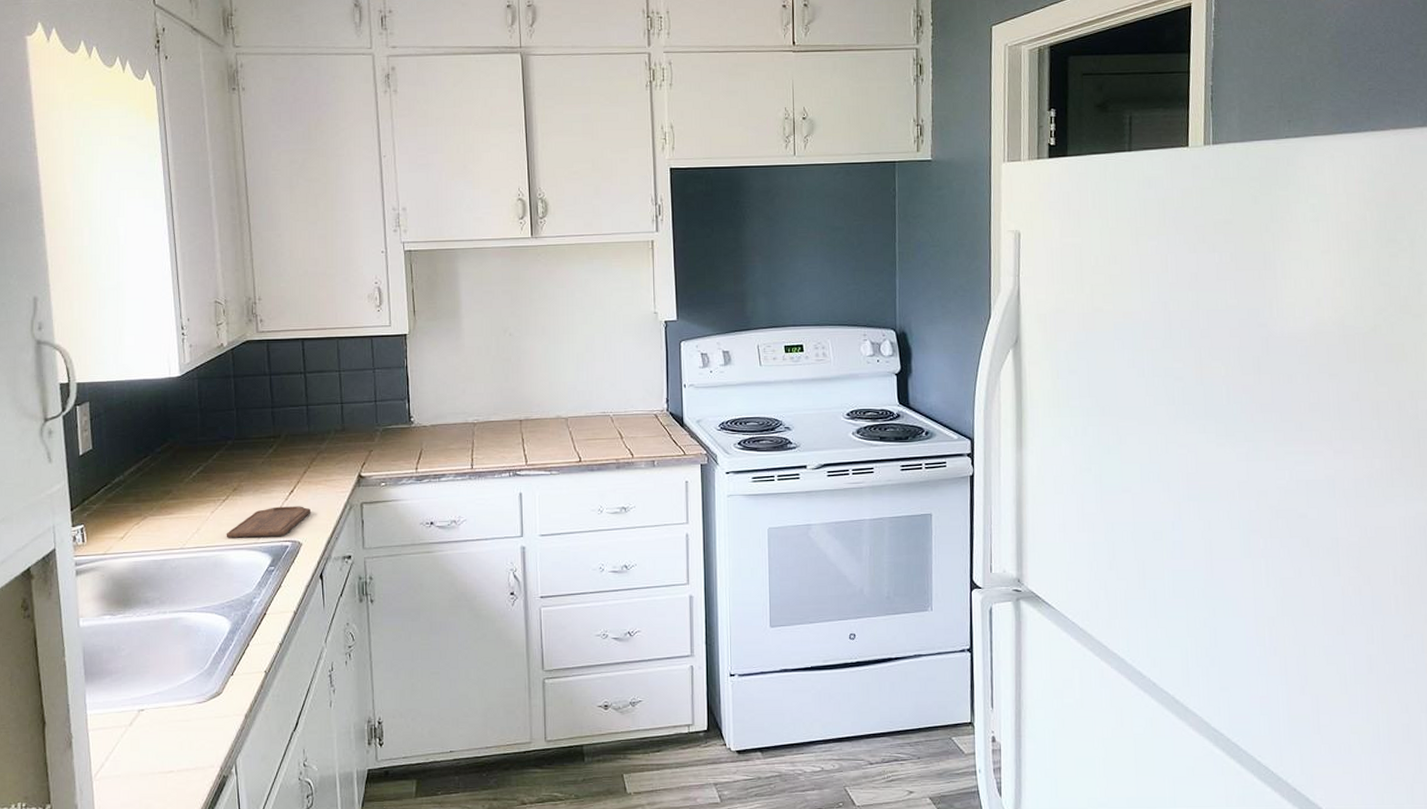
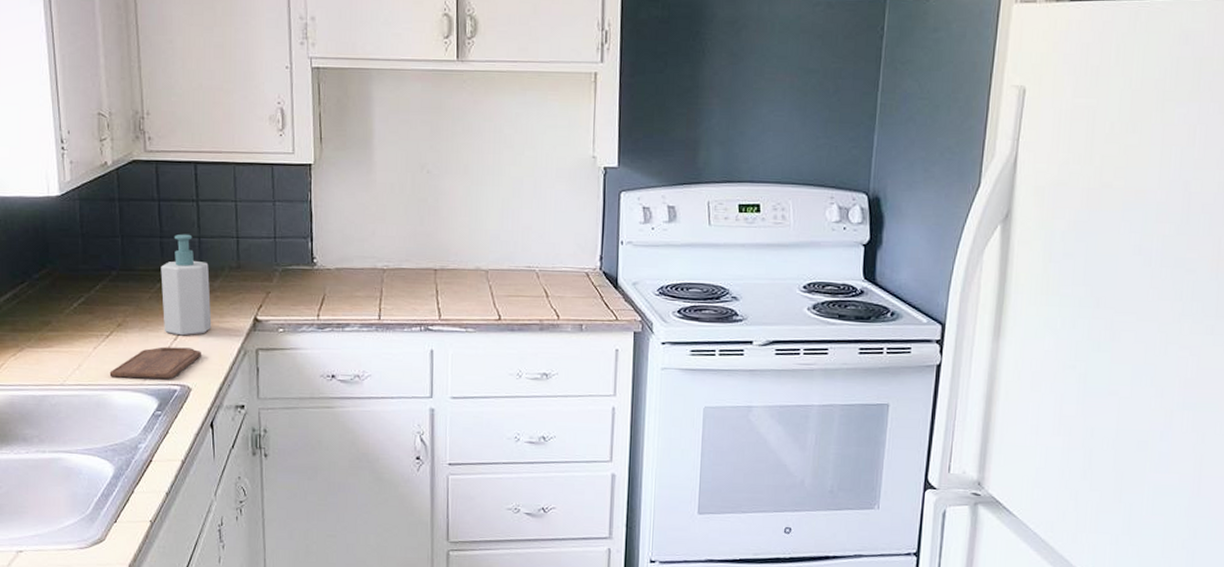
soap bottle: none [272,403,320,496] -> present [160,234,212,336]

